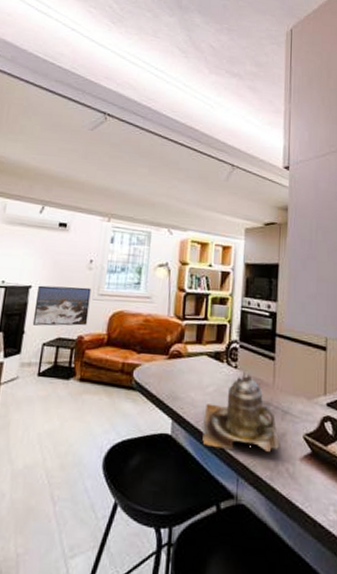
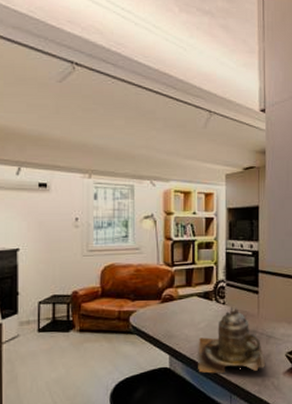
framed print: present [32,285,91,326] -> none [25,245,80,286]

